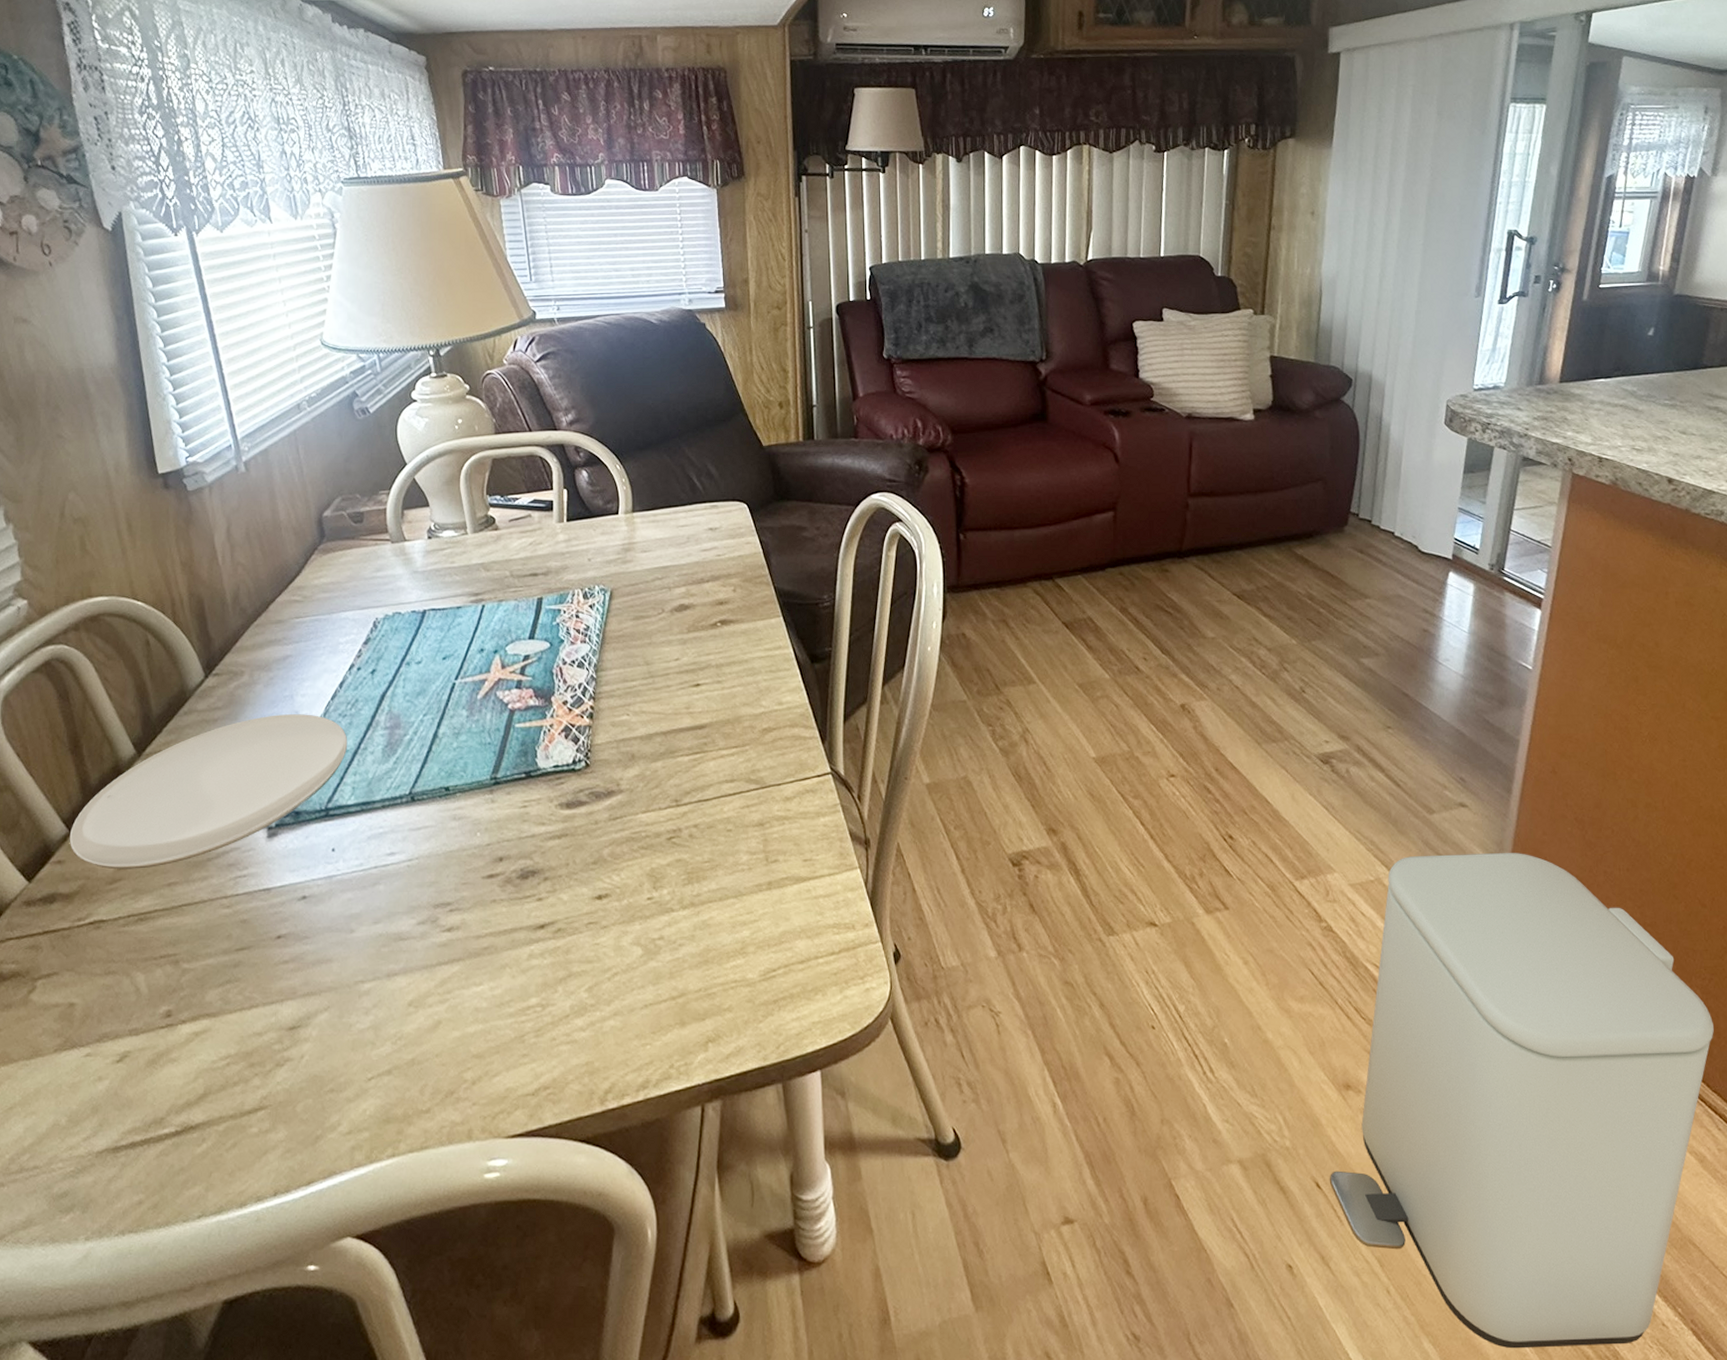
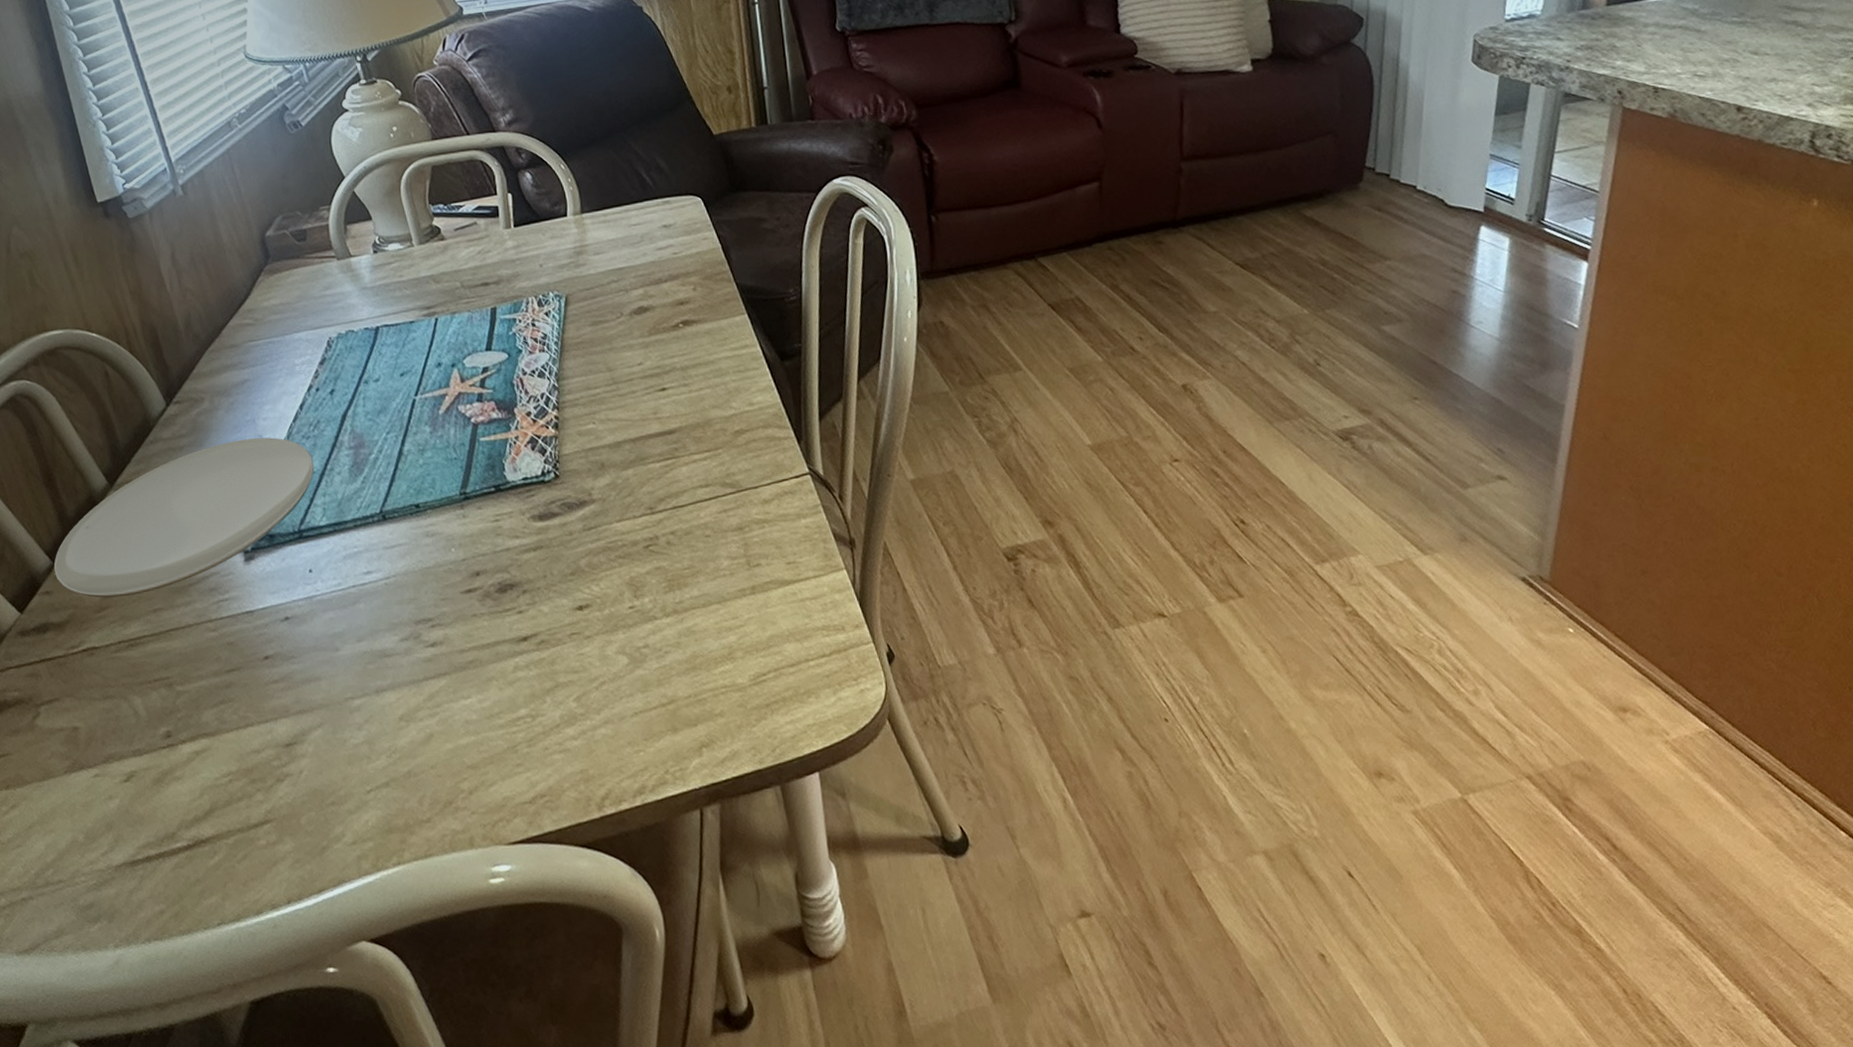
pedal bin: present [1329,853,1714,1349] -> none [1362,526,1791,1034]

